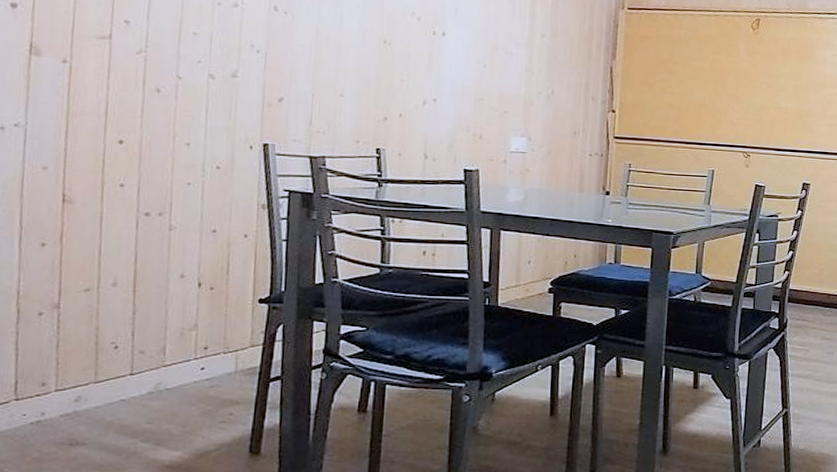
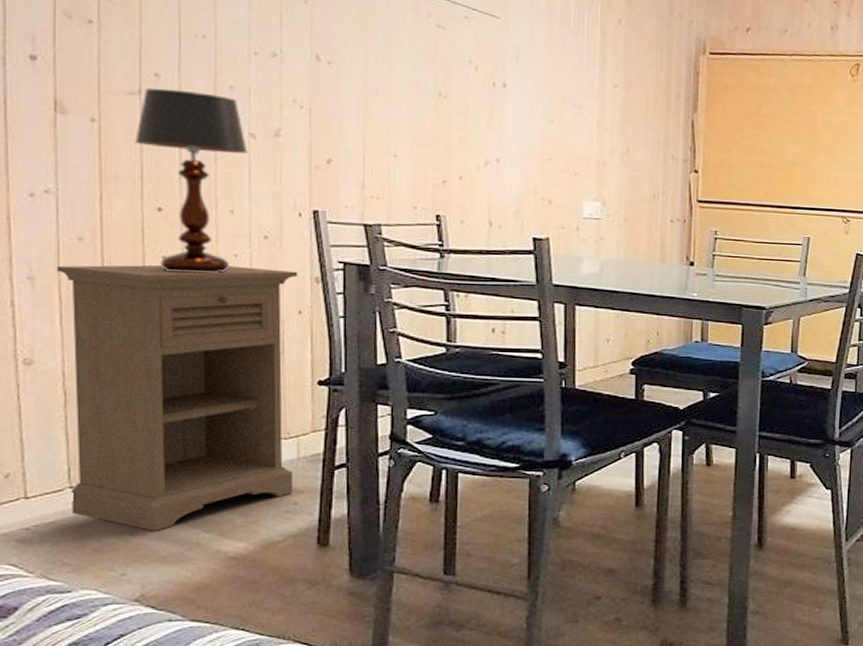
nightstand: none [15,192,246,441] -> present [56,264,298,531]
table lamp: none [102,33,206,200] -> present [135,88,248,274]

